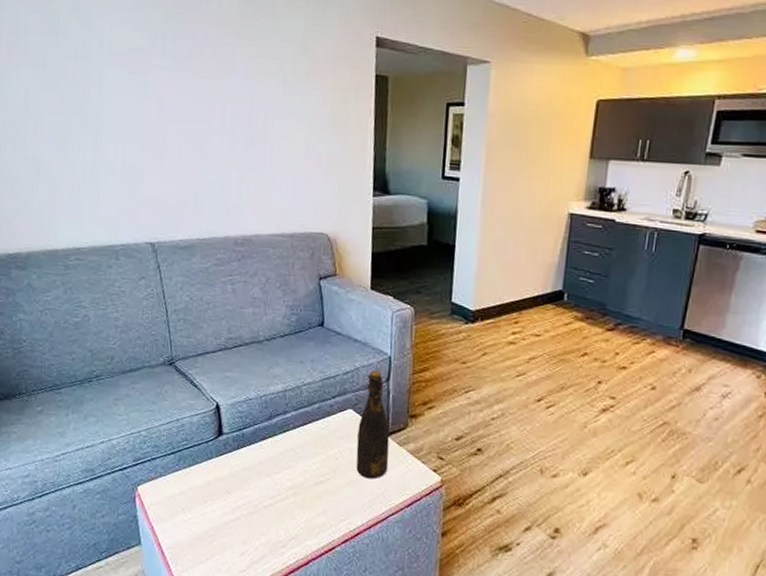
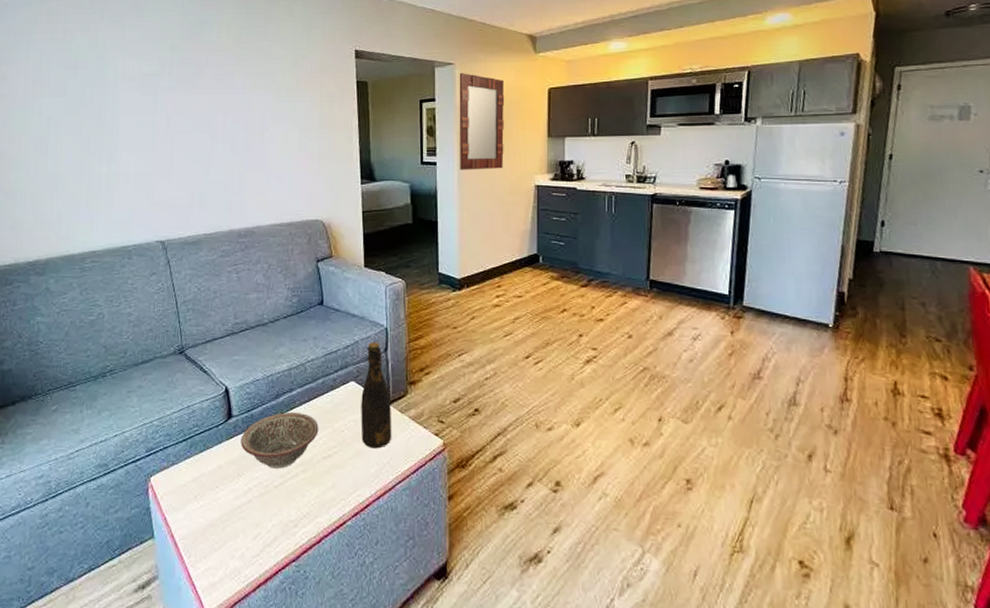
decorative bowl: none [230,434,312,490] -> present [241,412,319,469]
home mirror: none [485,74,546,191] -> present [459,73,505,170]

